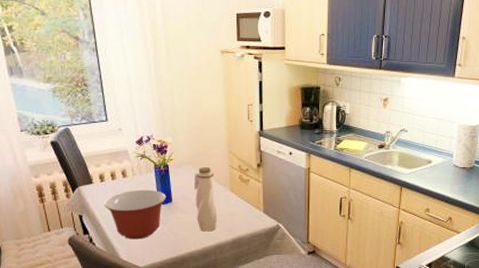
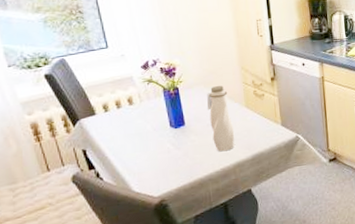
mixing bowl: present [104,189,166,240] -> none [110,114,179,169]

